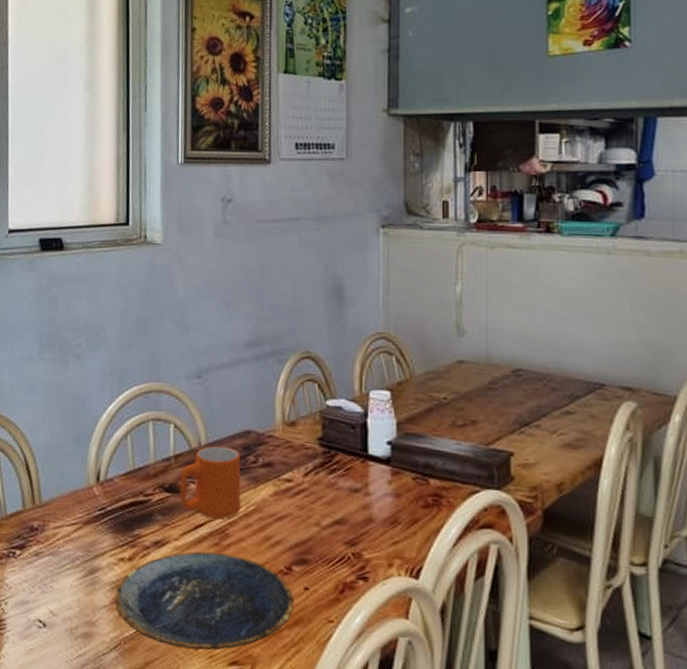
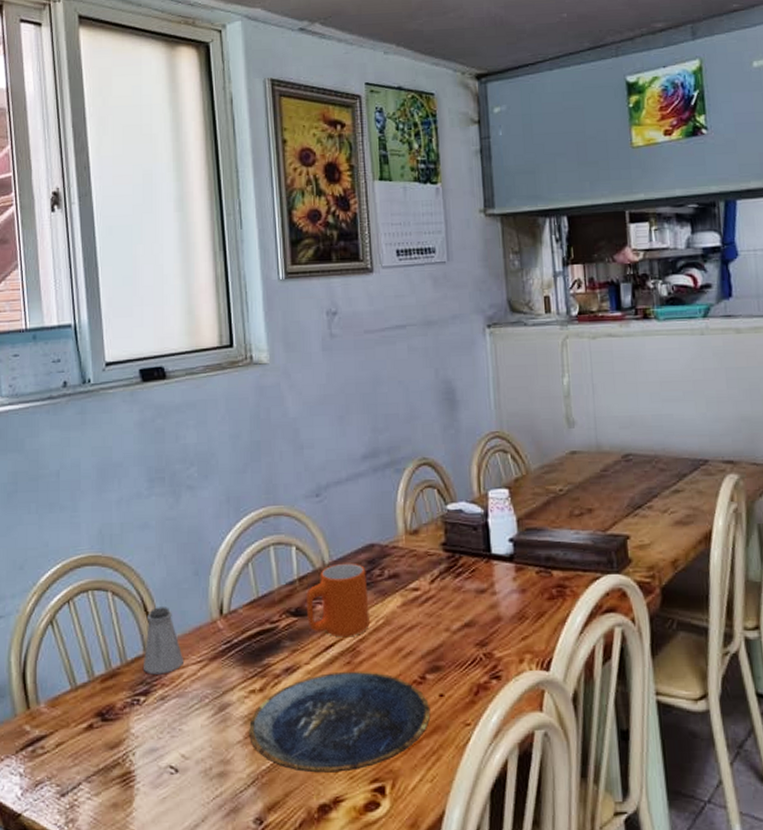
saltshaker: none [20,467,59,532] -> present [142,607,183,675]

